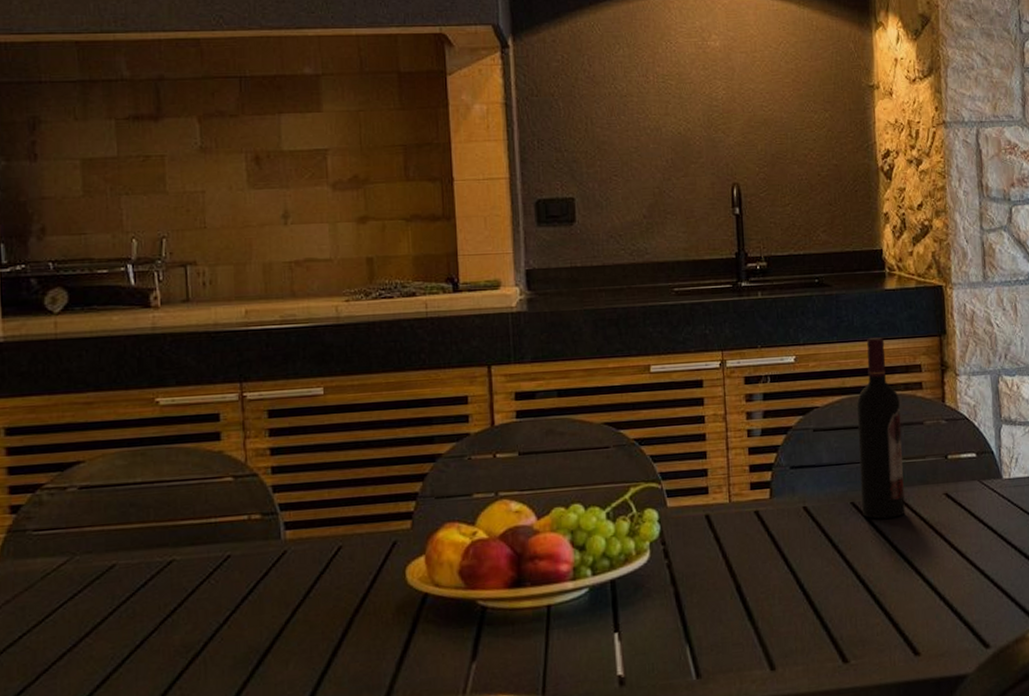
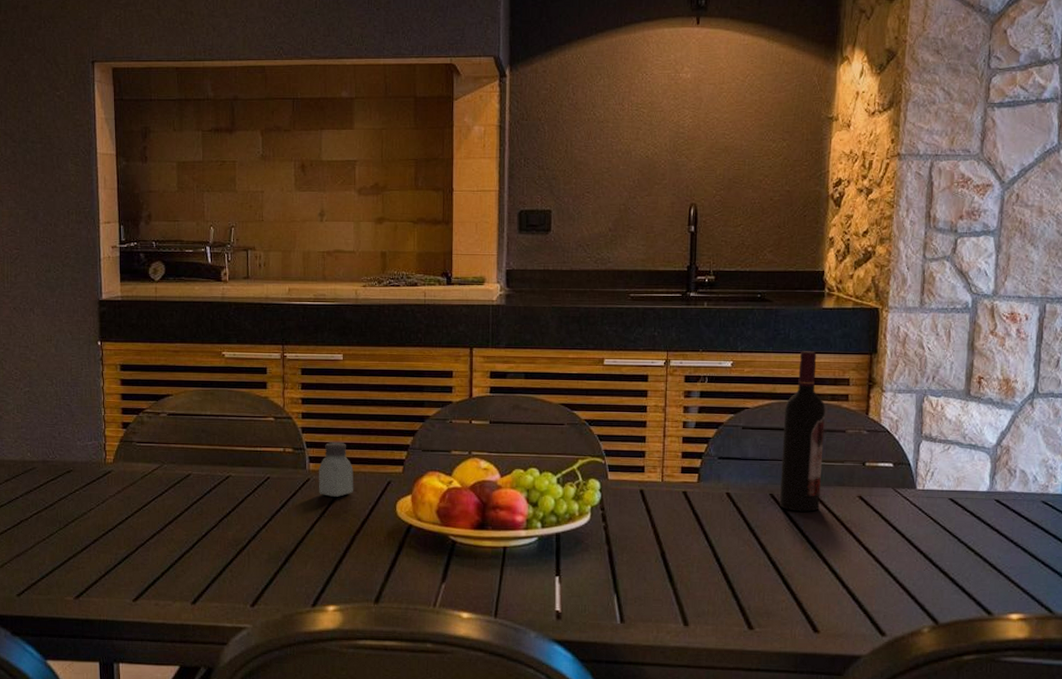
saltshaker: none [298,499,347,571] -> present [318,442,354,498]

